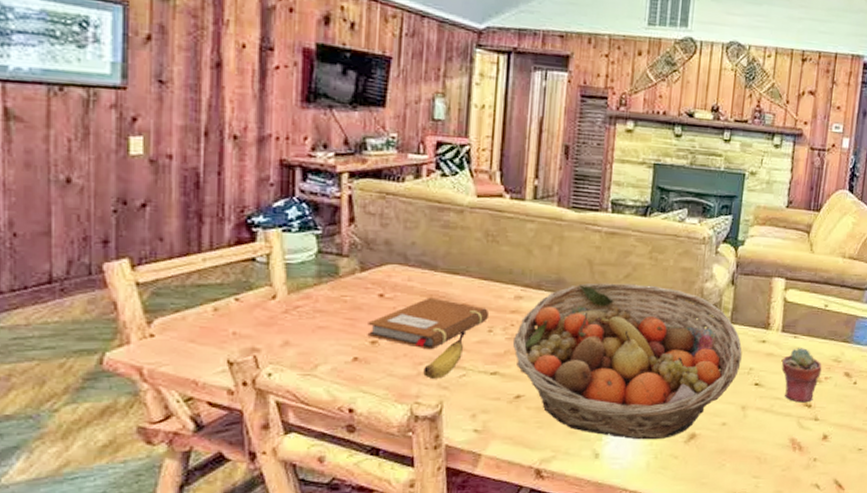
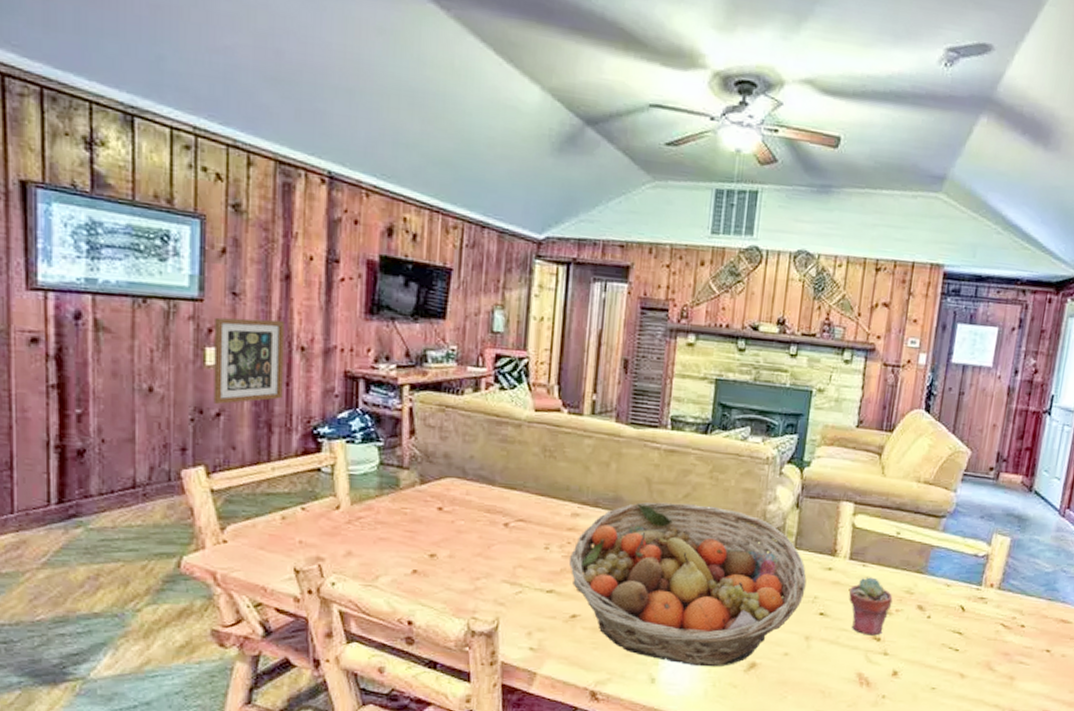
wall art: none [138,105,216,195] -> present [213,317,285,404]
notebook: present [367,297,490,350] -> none [426,512,546,565]
banana: present [423,330,465,379] -> none [480,547,522,595]

